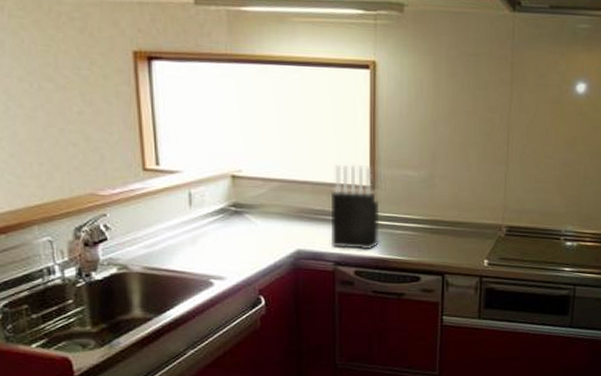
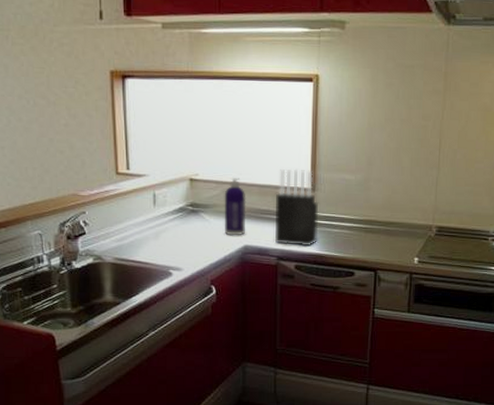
spray bottle: none [272,175,298,238] -> present [224,178,246,235]

